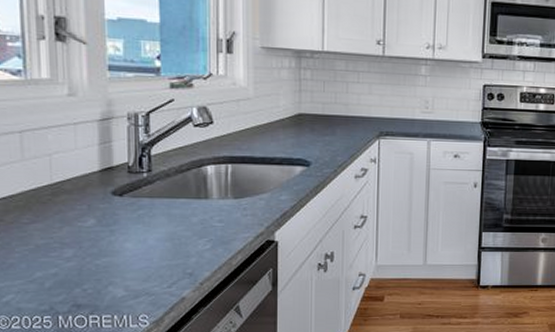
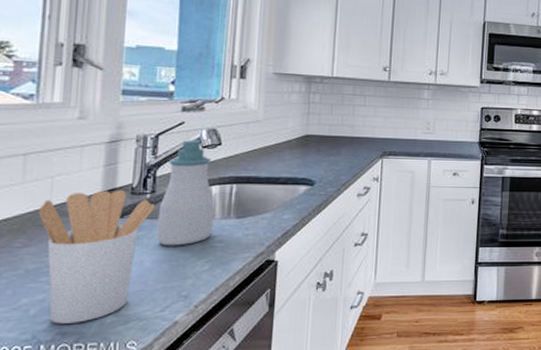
utensil holder: none [41,168,153,296] -> present [38,189,156,324]
soap bottle: none [156,117,211,225] -> present [156,139,214,246]

